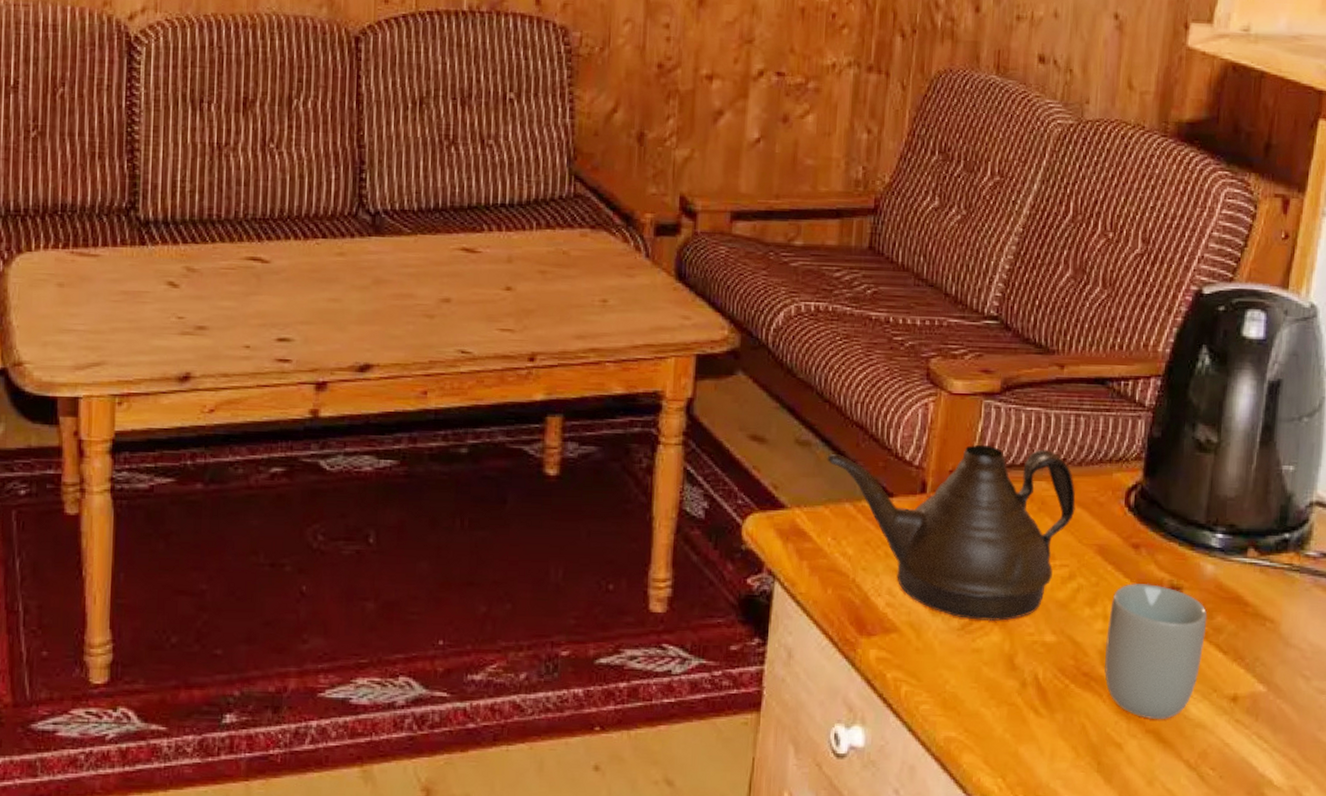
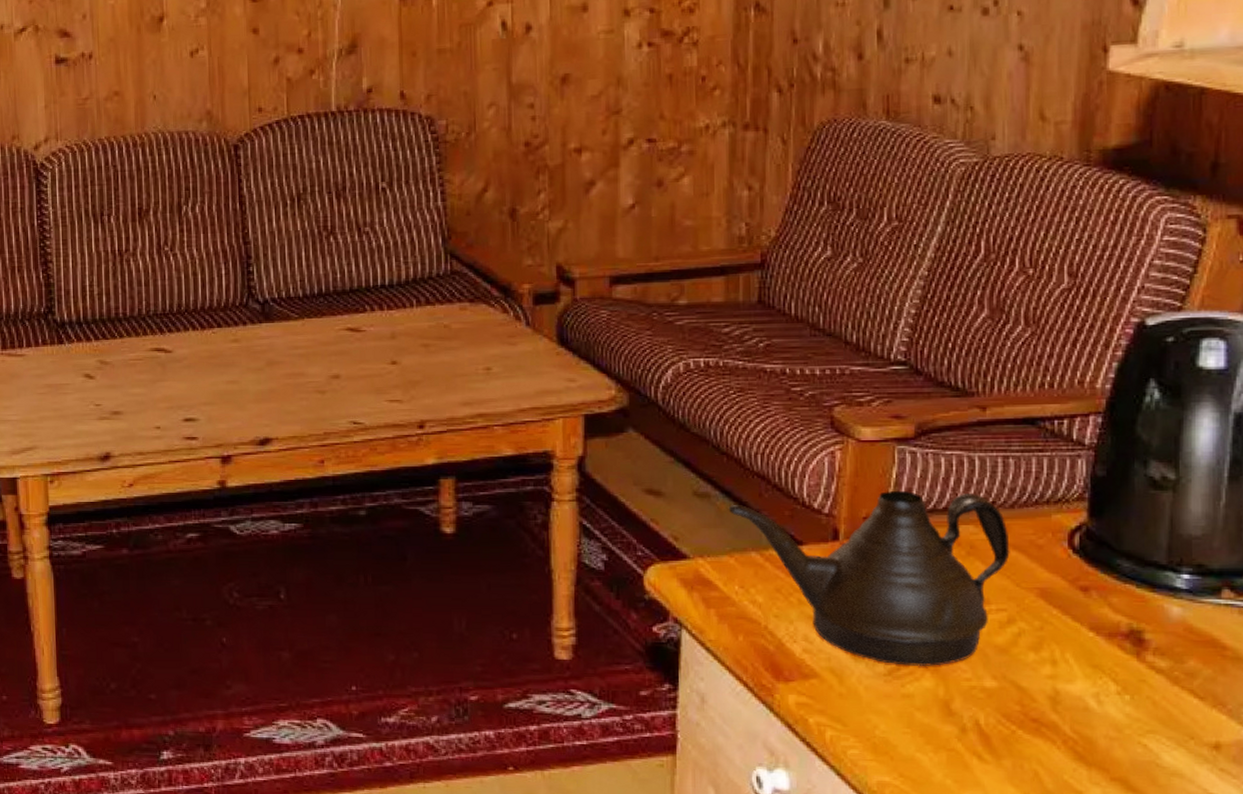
cup: present [1104,583,1207,720] -> none [1056,627,1177,768]

